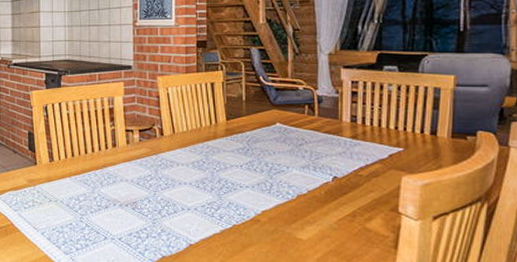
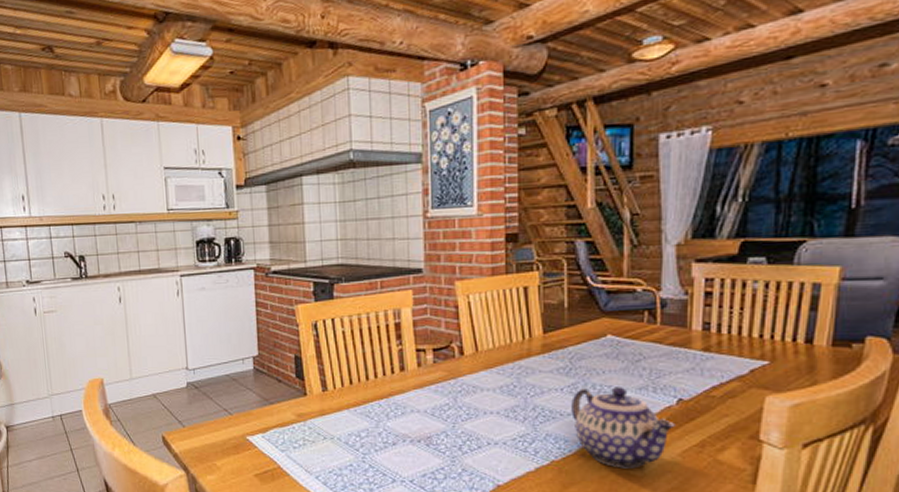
teapot: none [249,165,332,233] -> present [571,387,675,469]

